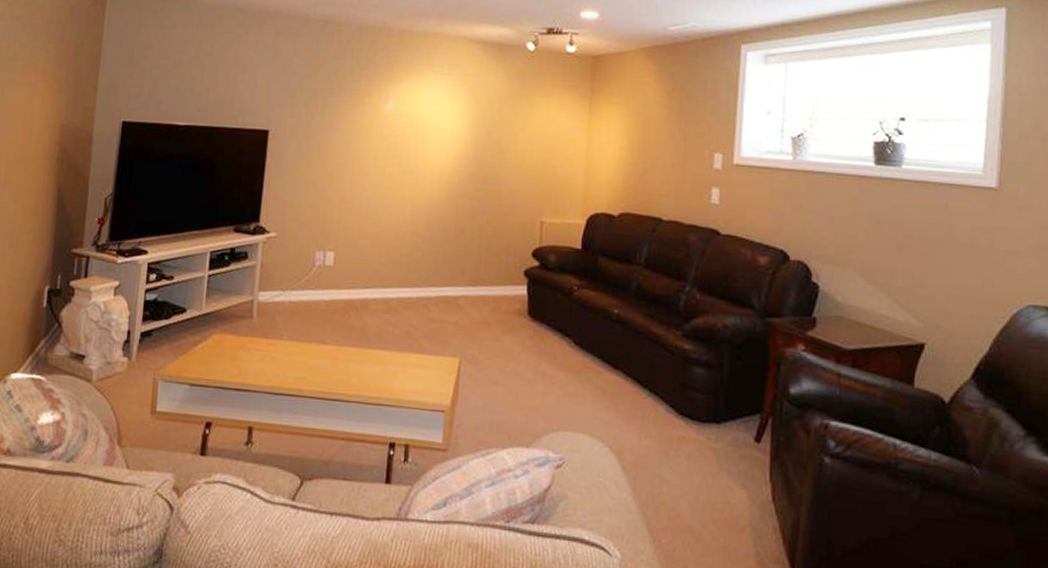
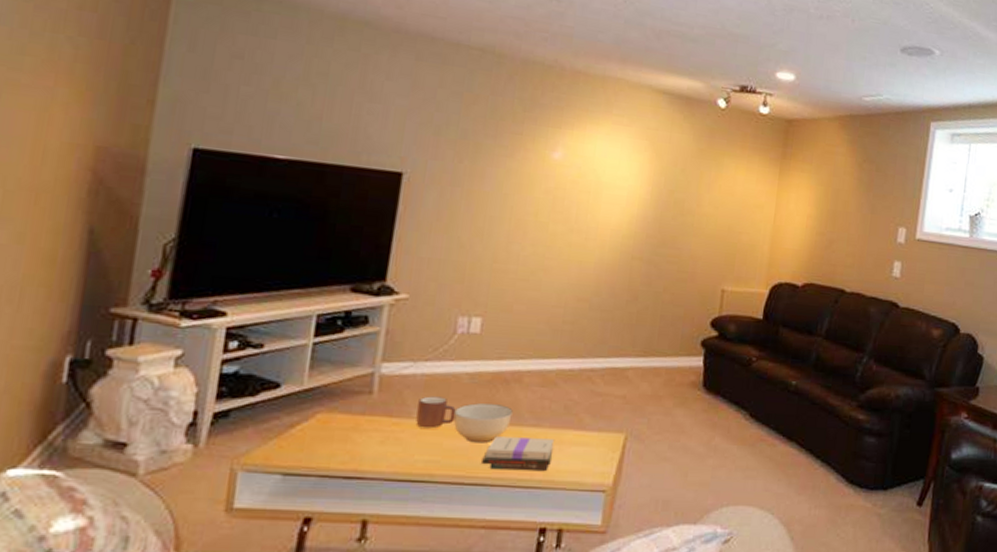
mug: none [286,320,317,351] -> present [415,396,456,430]
bowl: none [315,327,364,363] -> present [453,402,514,443]
books: none [339,357,399,390] -> present [482,436,555,470]

